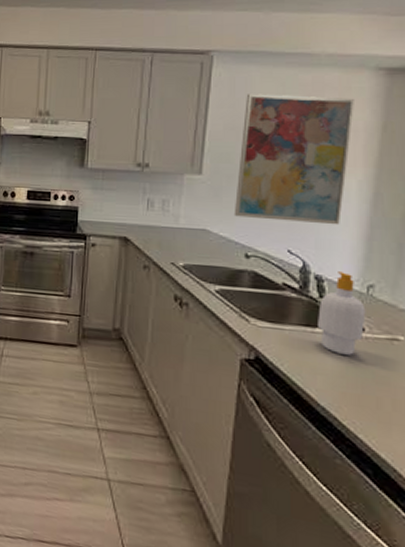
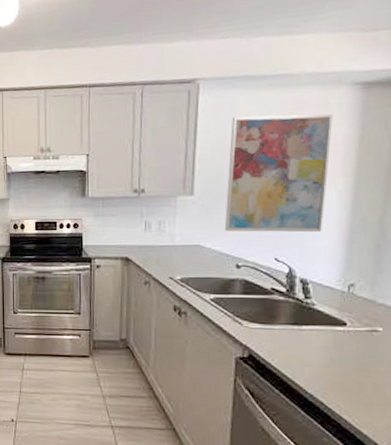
soap bottle: present [318,271,366,355] -> none [304,274,348,347]

